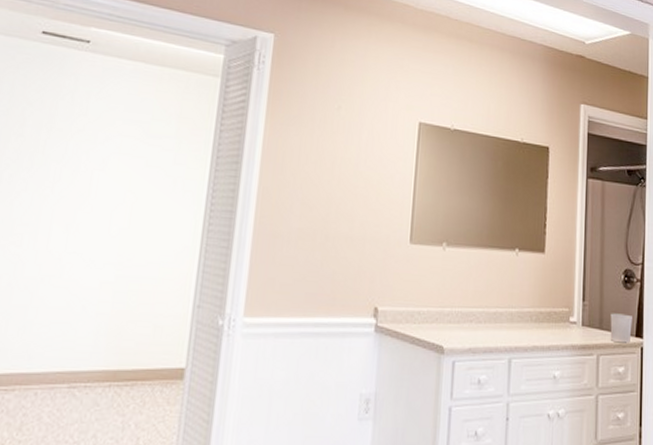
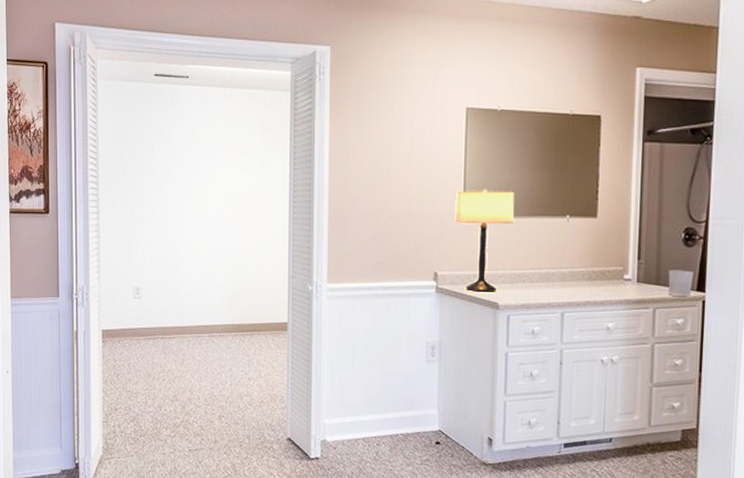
table lamp: none [400,213,465,333] -> present [454,190,515,292]

